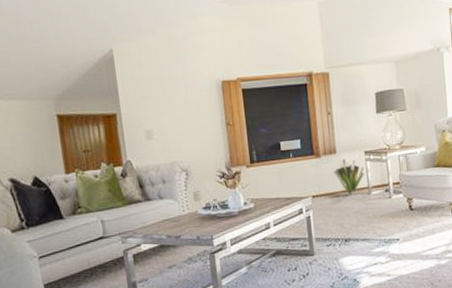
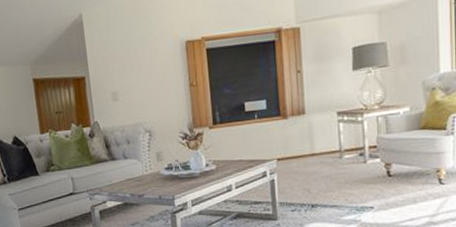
decorative plant: present [334,159,365,195] -> none [301,120,337,159]

